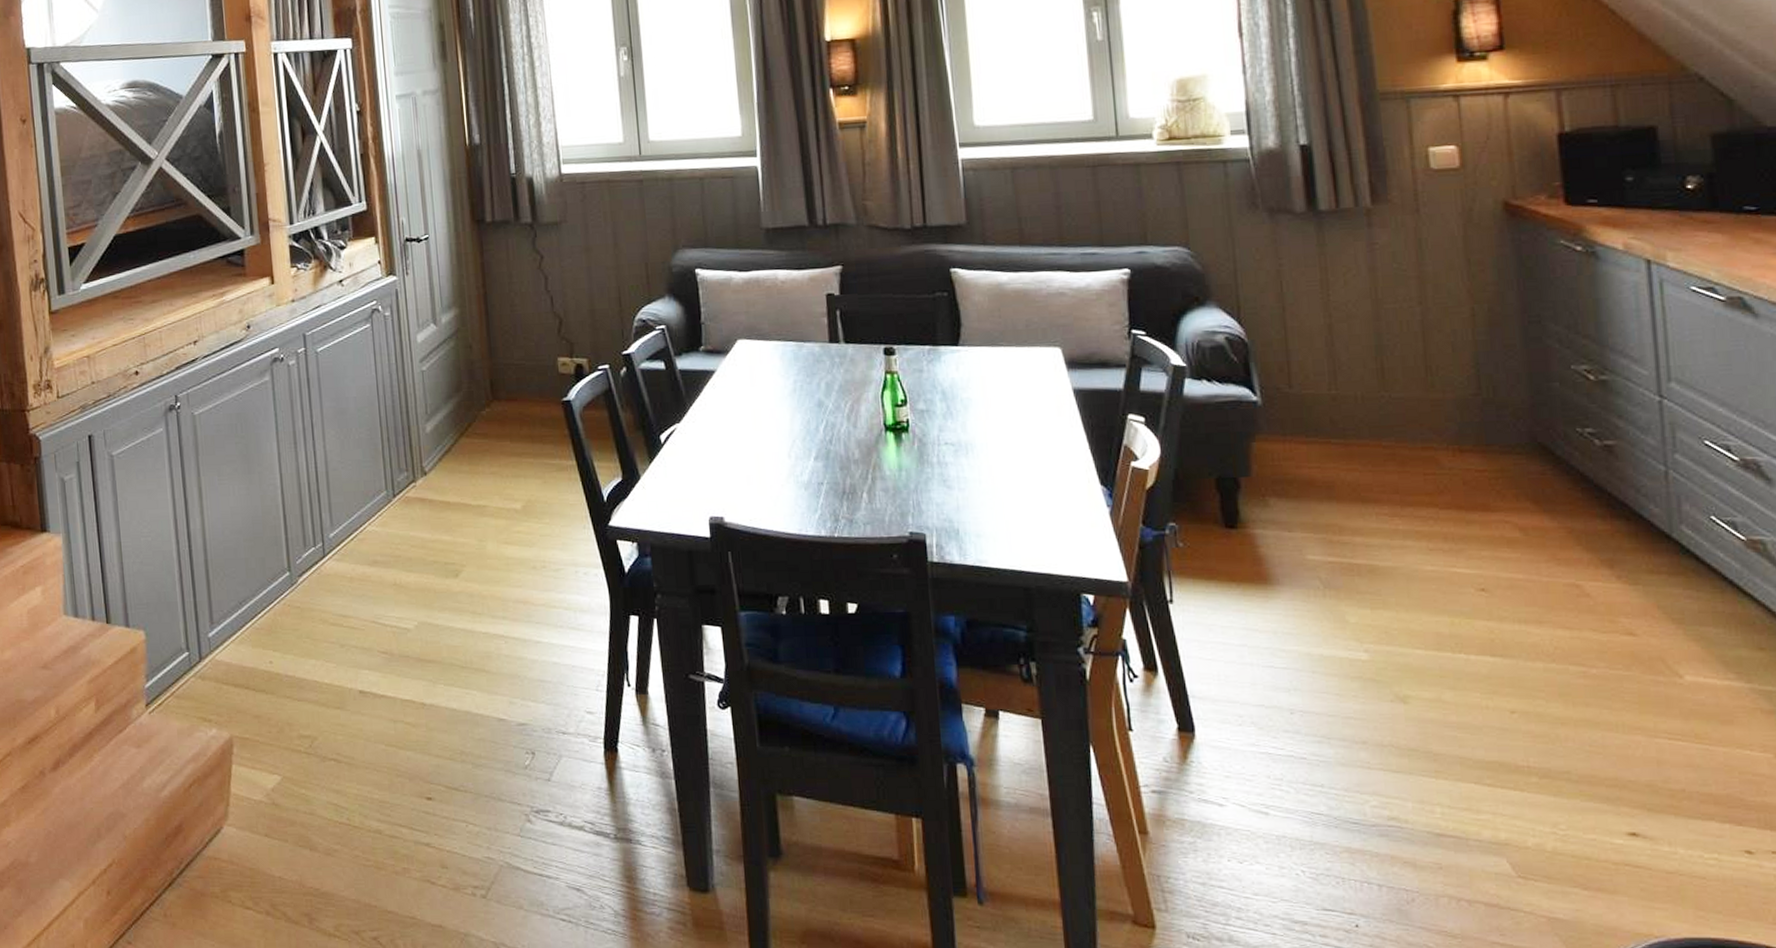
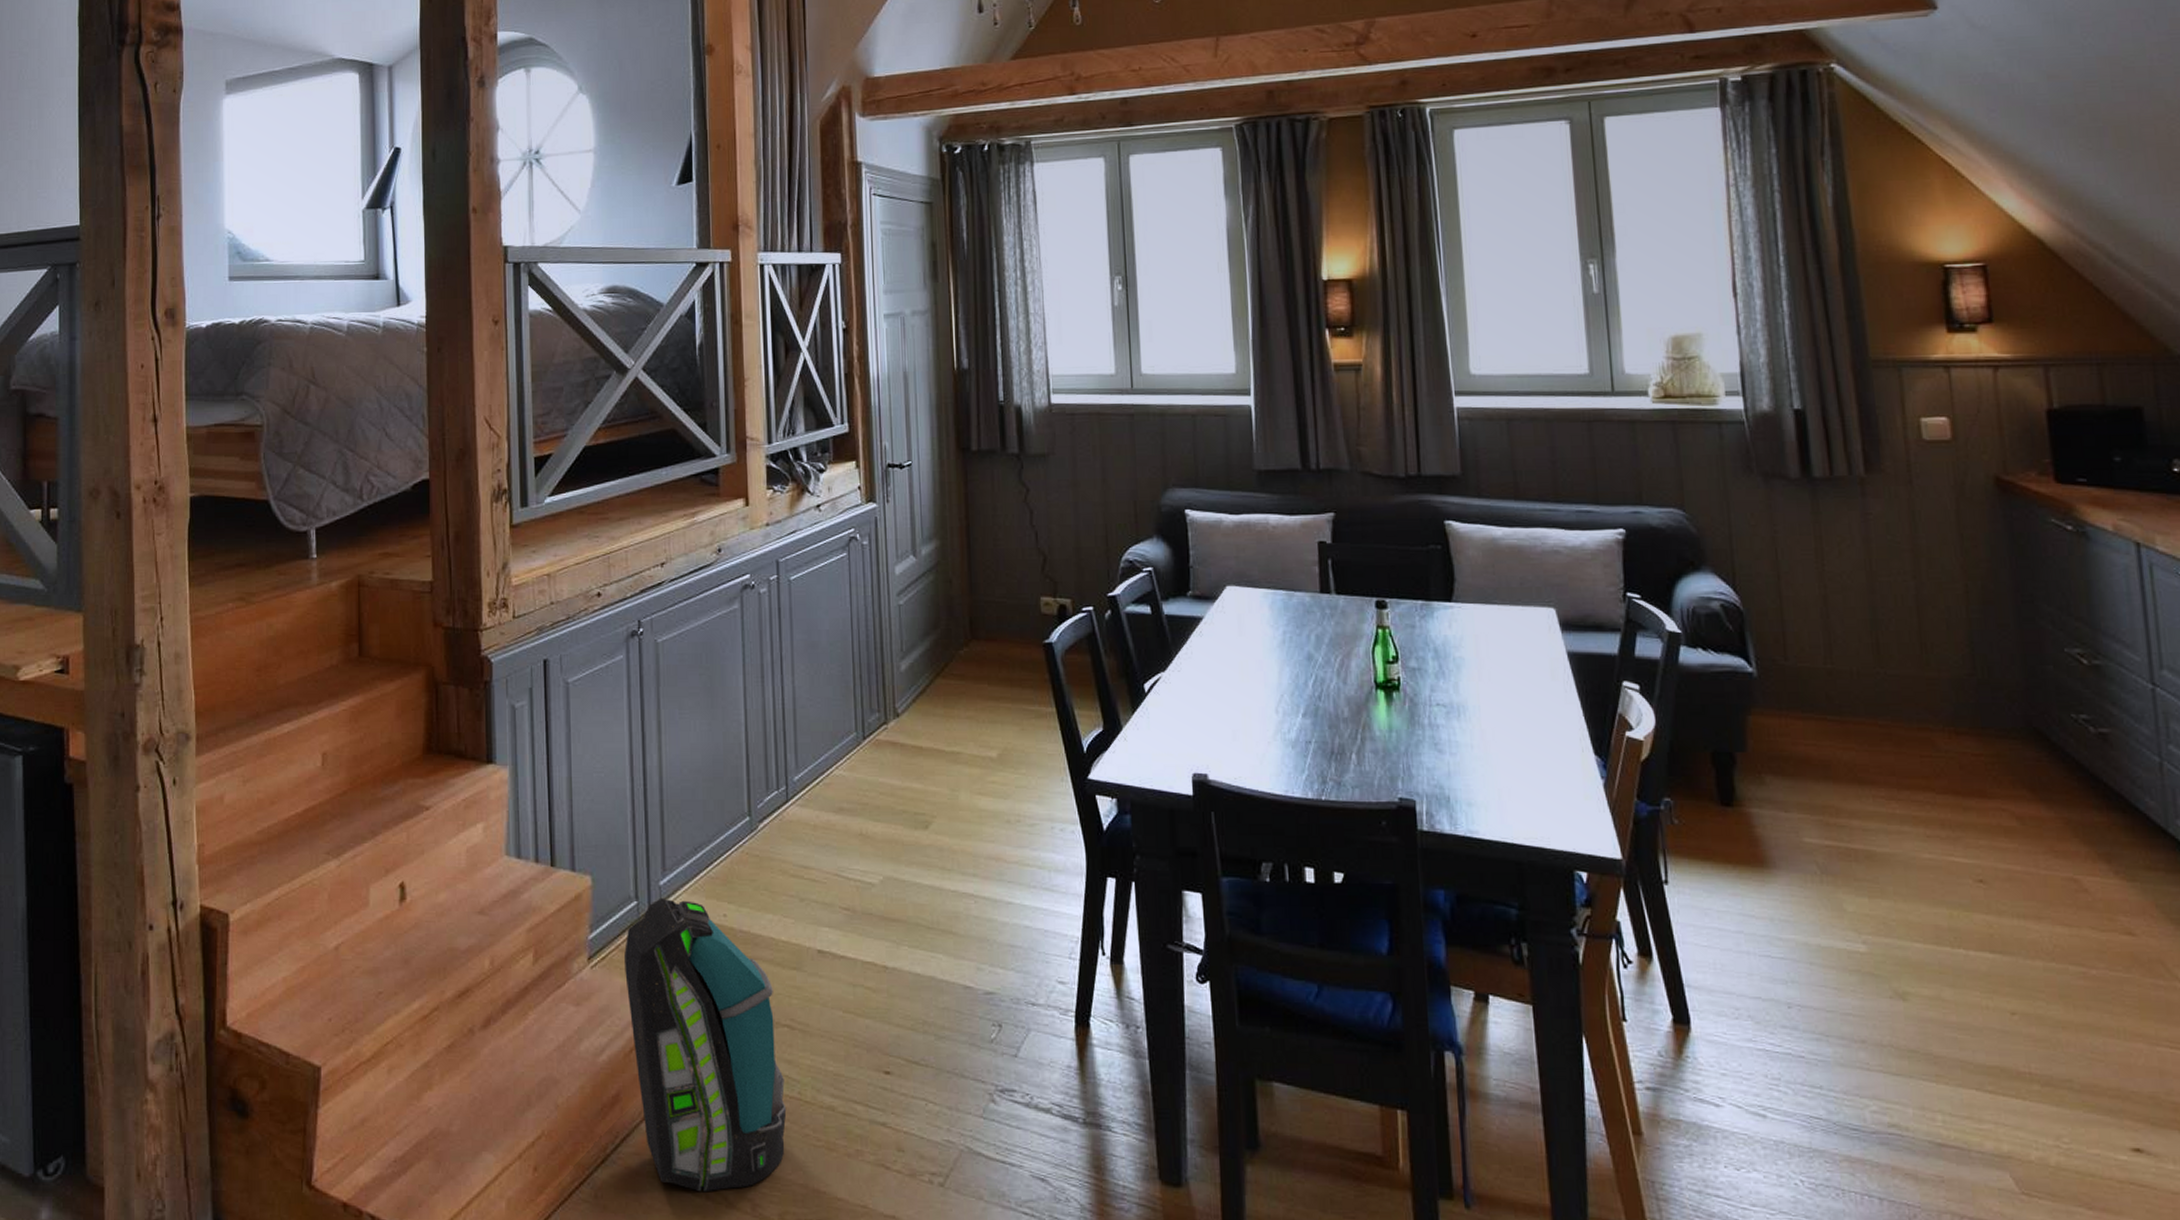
backpack: none [179,648,337,909] -> present [624,897,787,1192]

